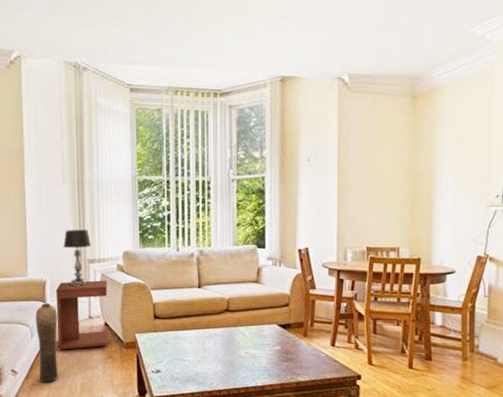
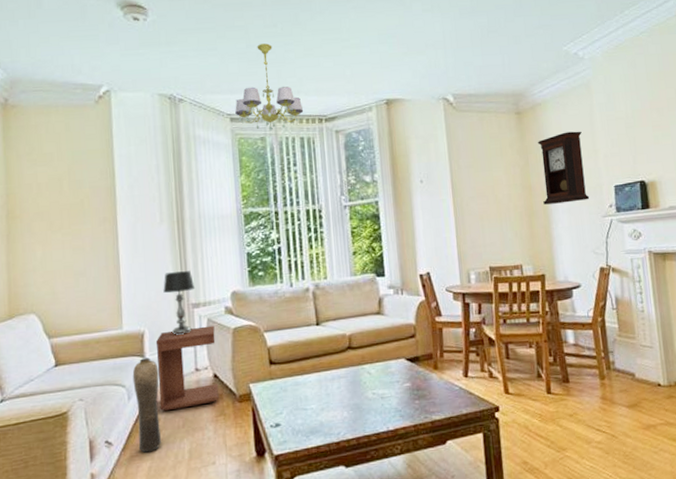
chandelier: none [135,15,200,102] -> present [235,43,304,130]
pendulum clock: none [428,118,478,191] -> present [537,131,590,205]

